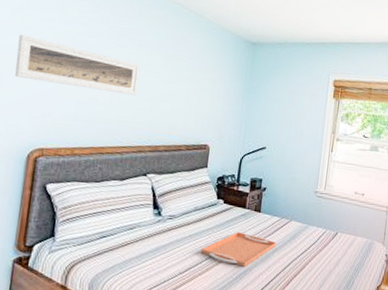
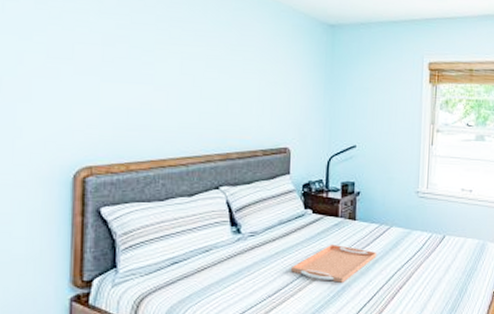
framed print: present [15,34,140,96] -> none [46,31,199,97]

